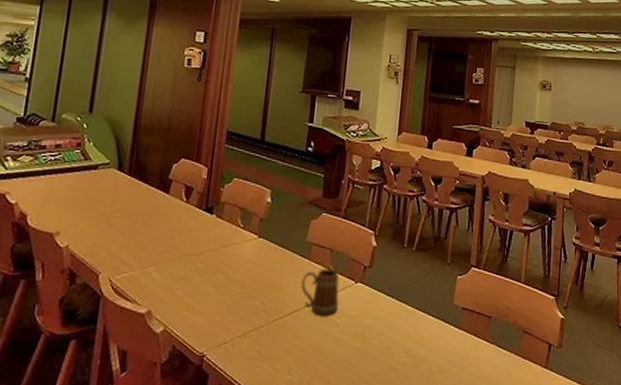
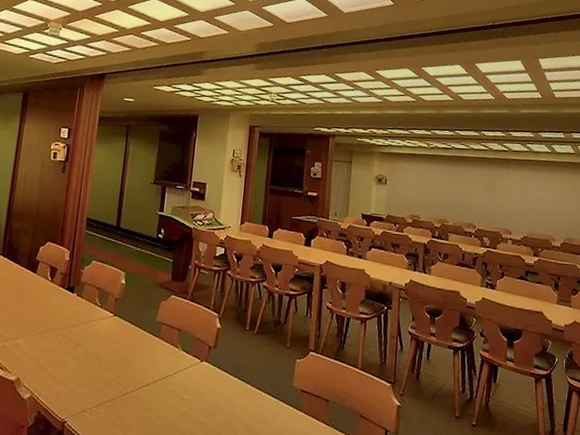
beer mug: present [300,268,339,316] -> none [151,347,186,391]

